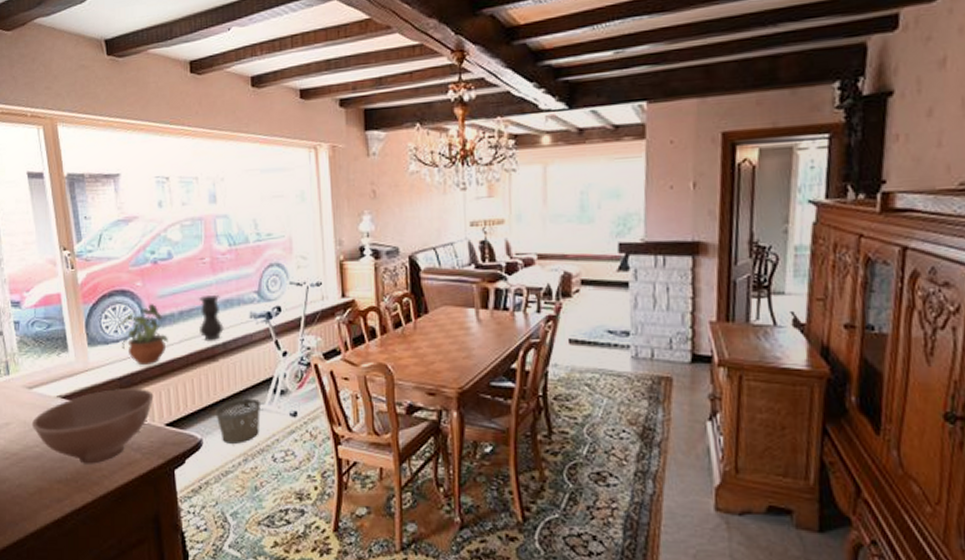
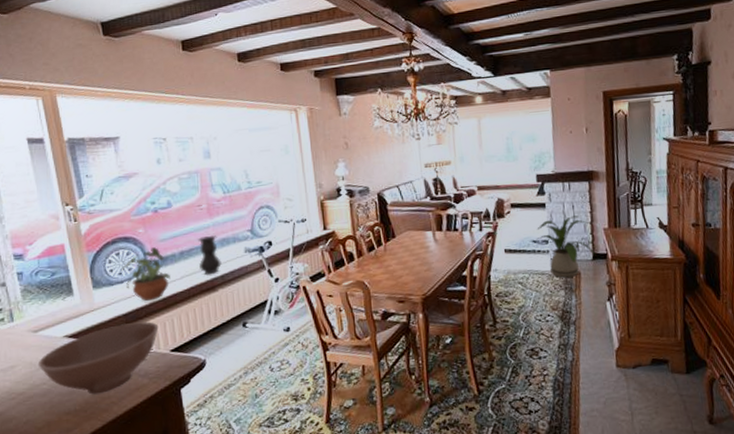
basket: present [214,398,262,444] -> none [216,319,258,361]
house plant: none [610,301,697,384] -> present [534,215,596,278]

